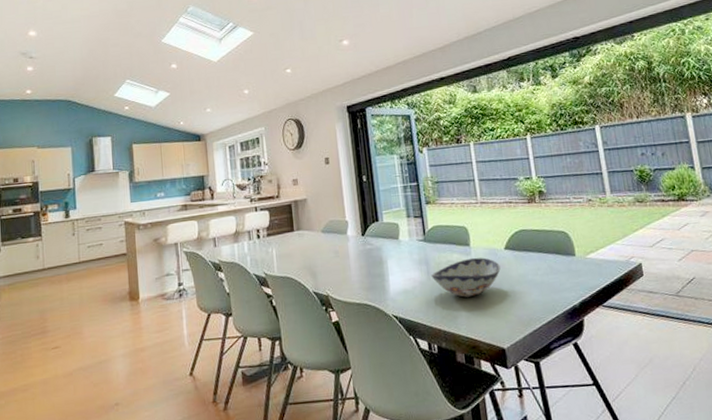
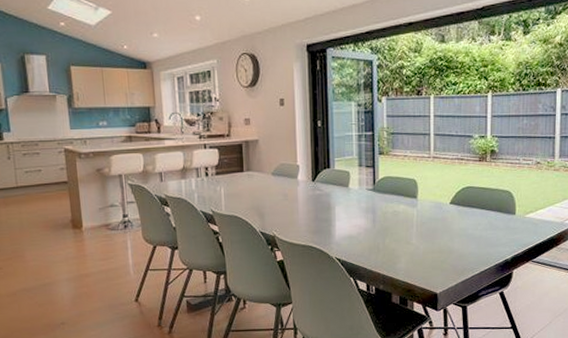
decorative bowl: present [431,257,501,298] -> none [377,210,444,246]

